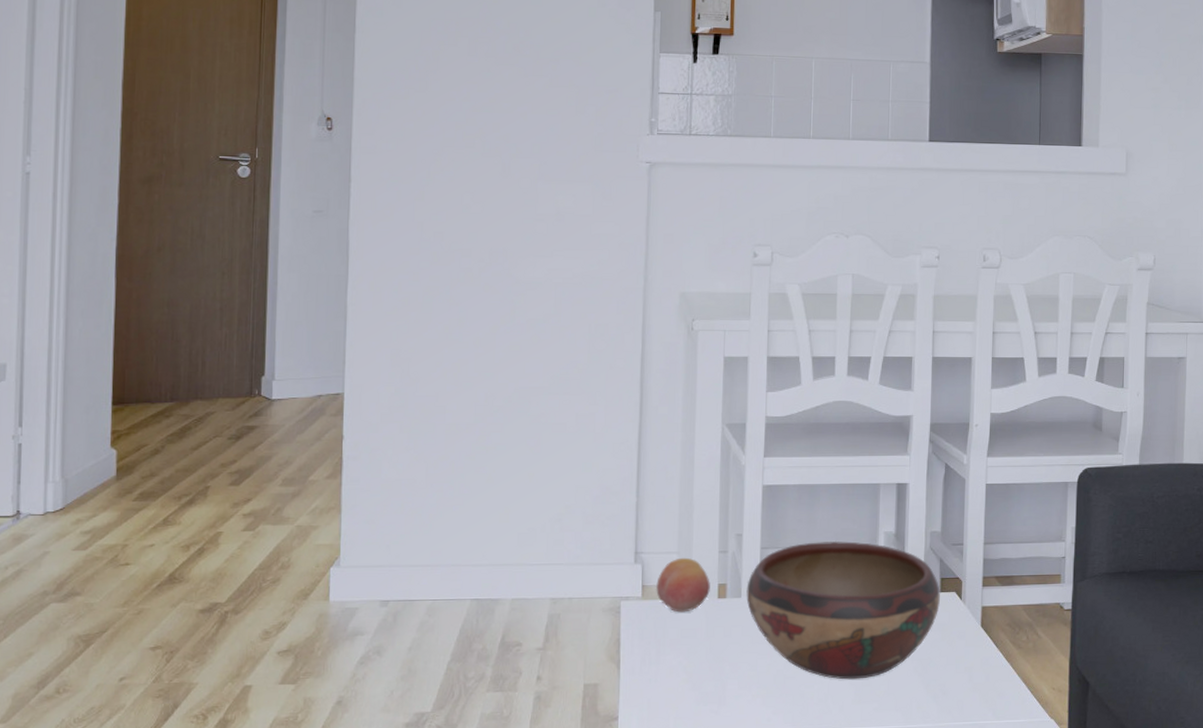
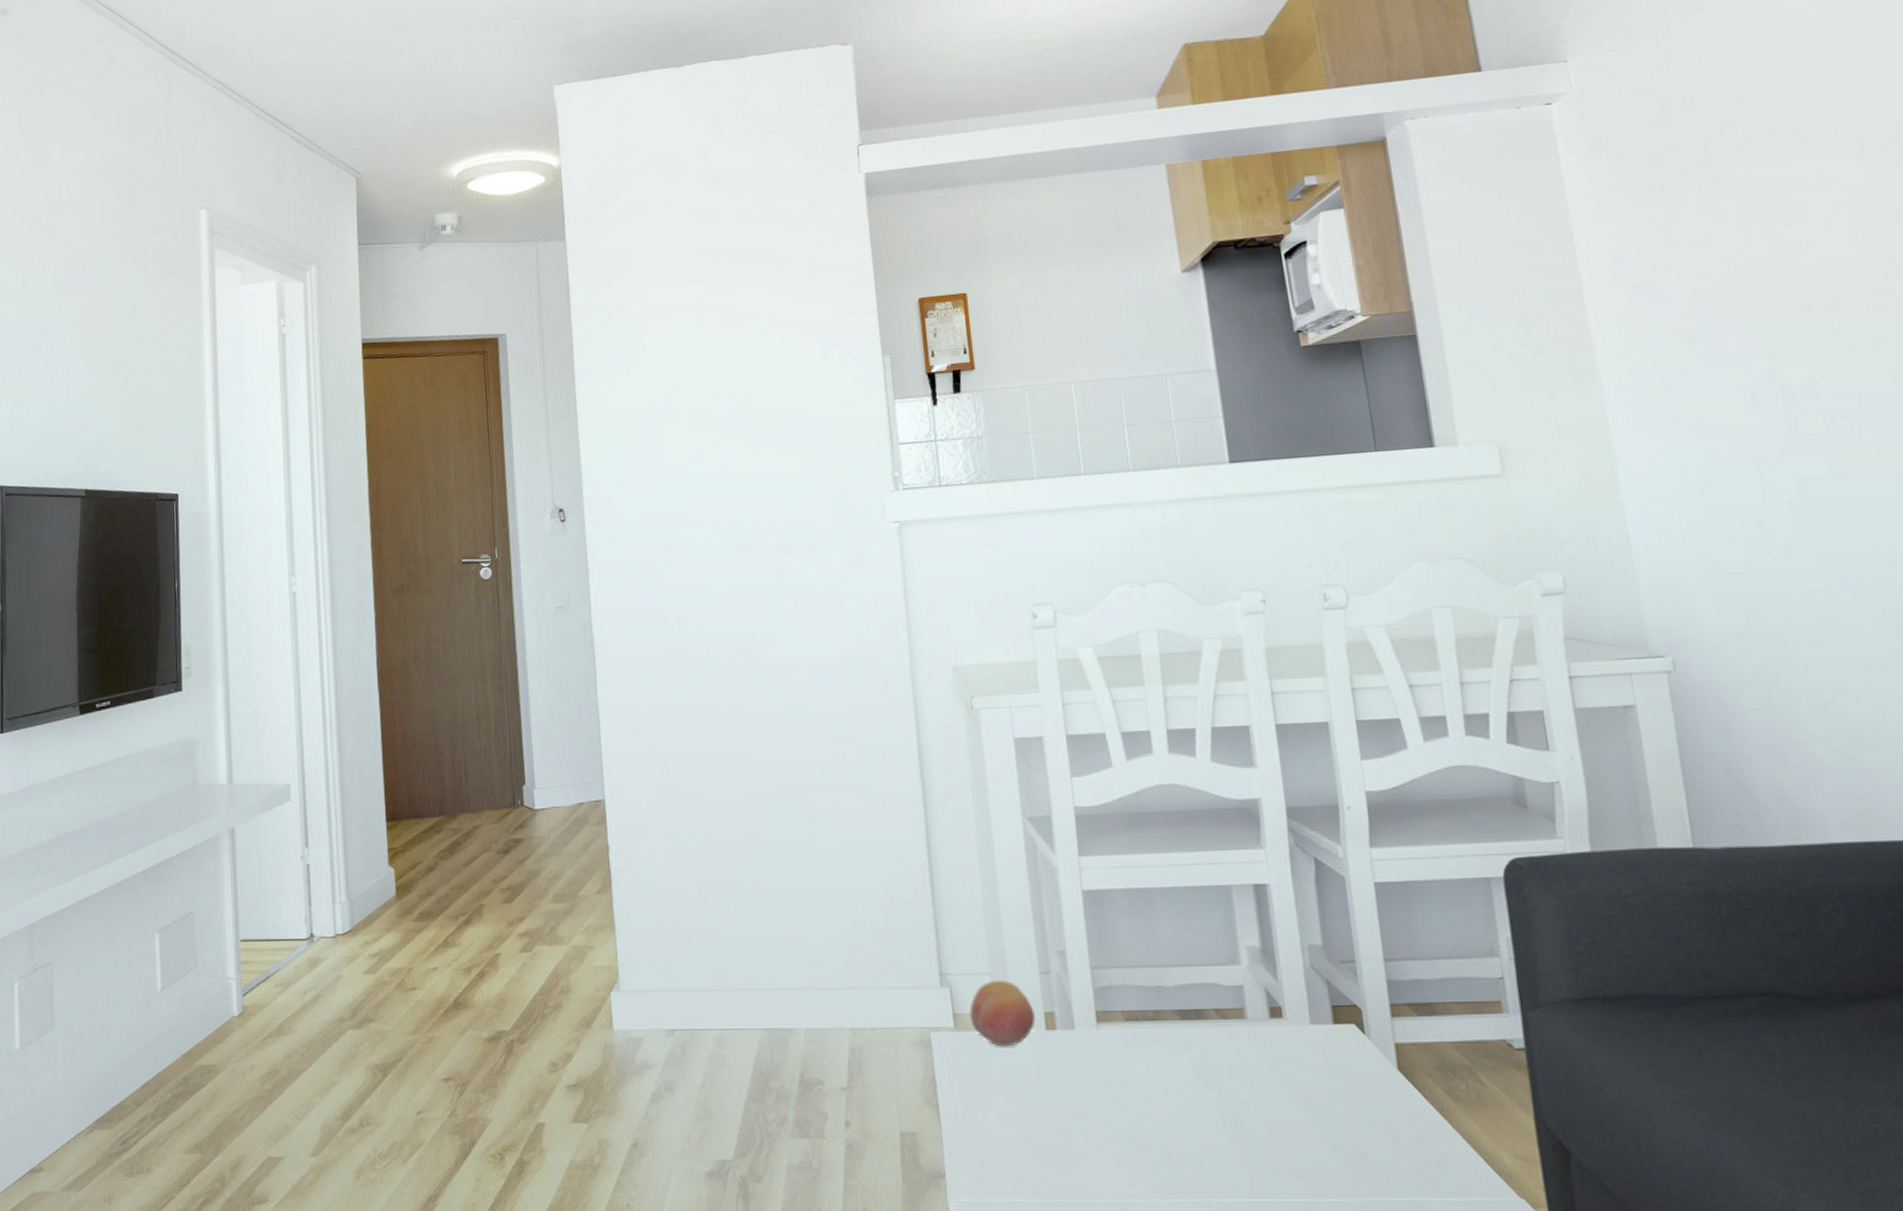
decorative bowl: present [746,540,940,680] -> none [1079,958,1336,1136]

